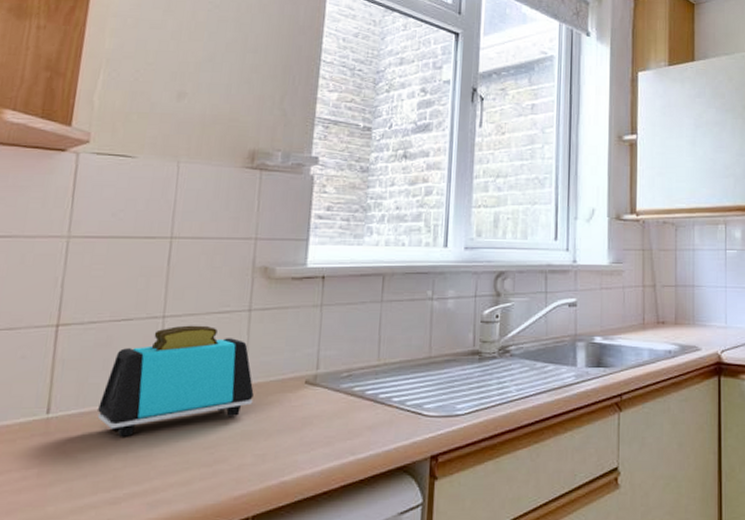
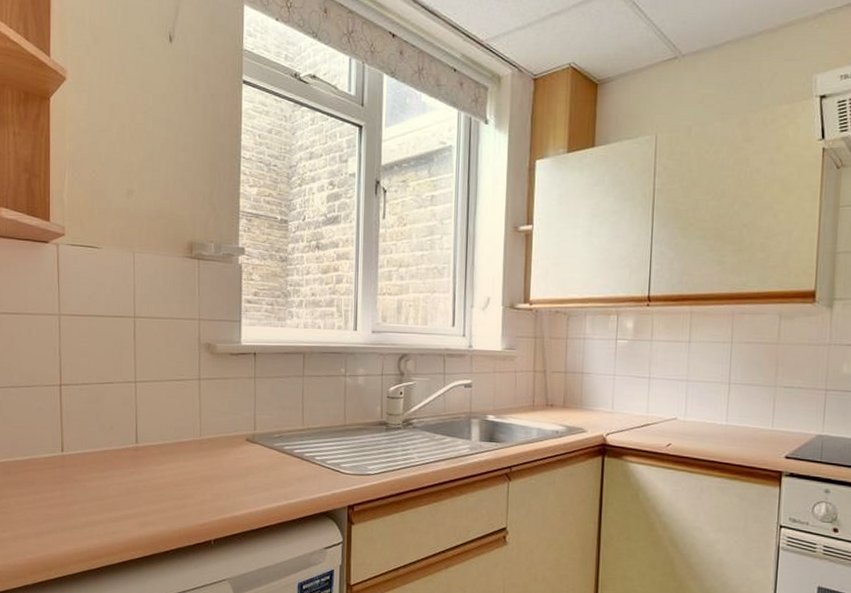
toaster: present [97,325,254,437] -> none [96,389,207,473]

